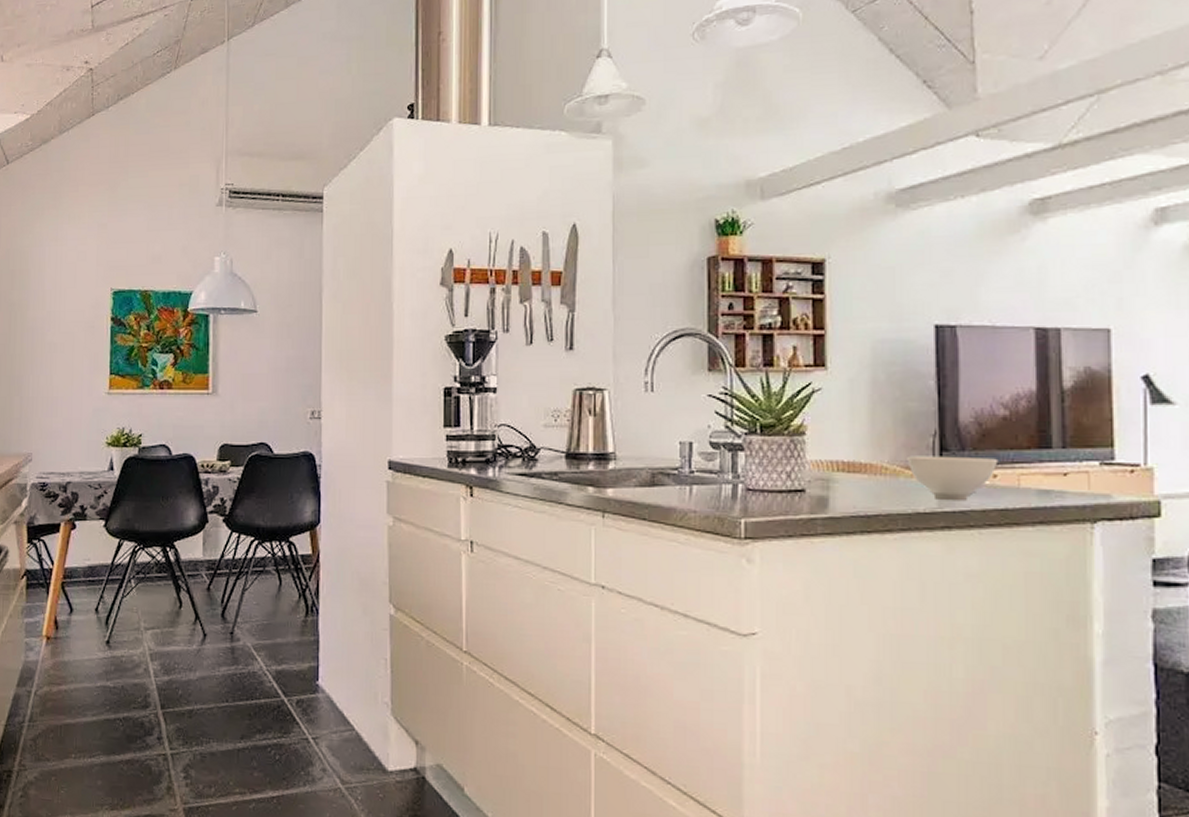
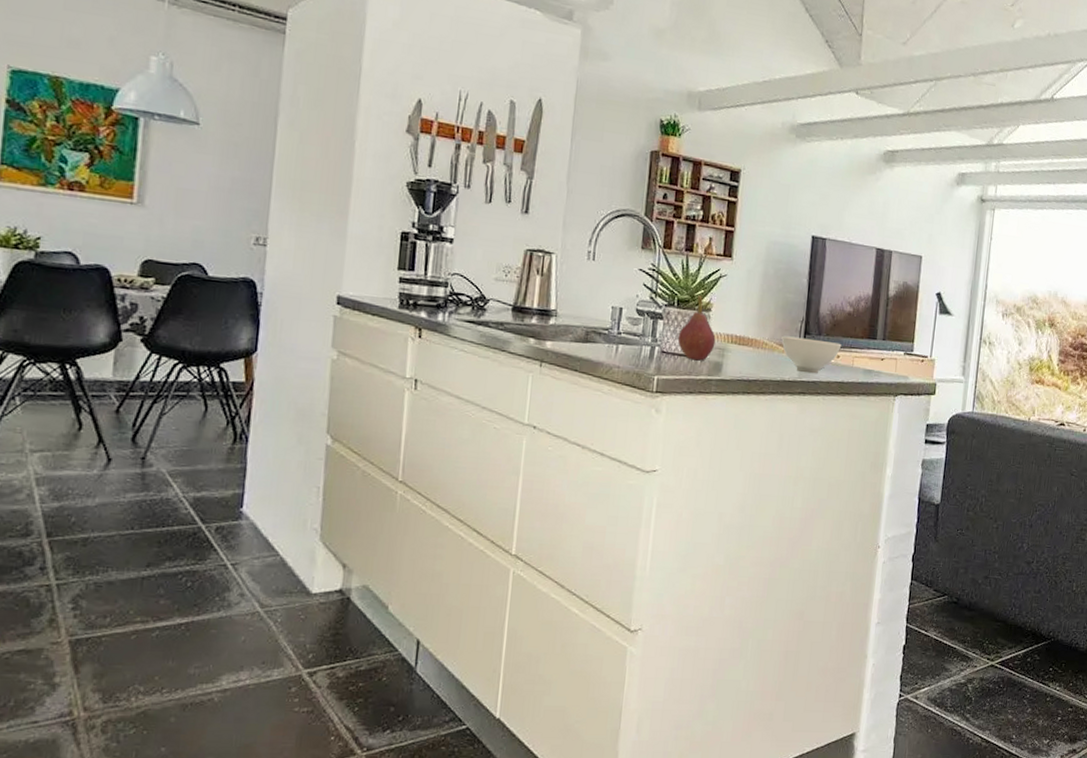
fruit: none [765,417,816,497] -> present [677,295,716,361]

